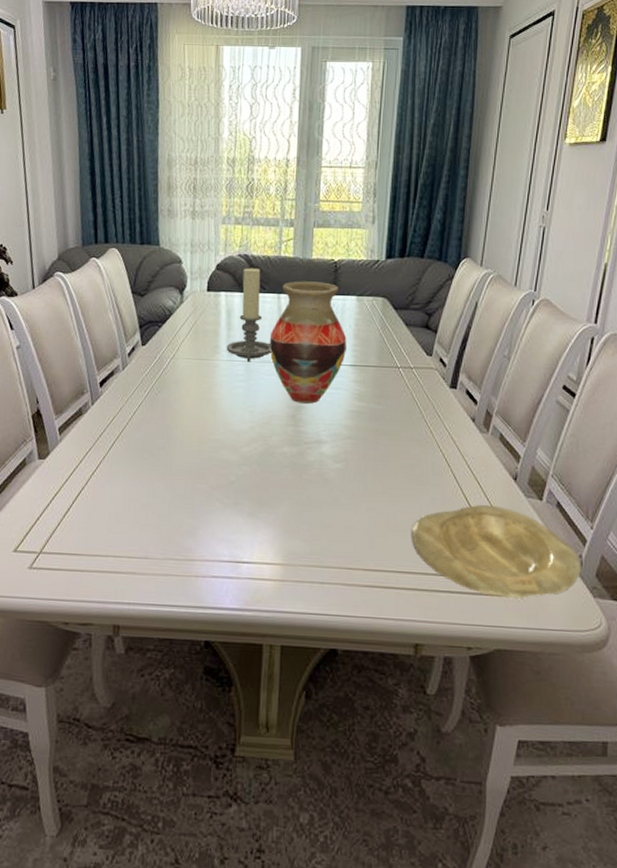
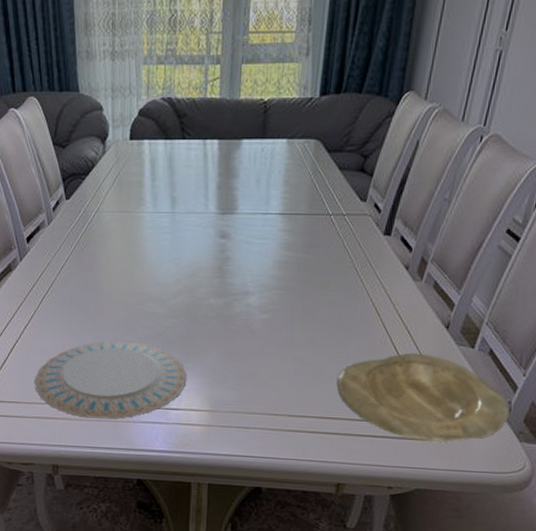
plate: none [99,489,260,574] -> present [35,341,187,419]
candle holder: present [226,267,272,362] -> none [150,111,197,214]
vase: present [269,281,347,404] -> none [195,124,276,255]

